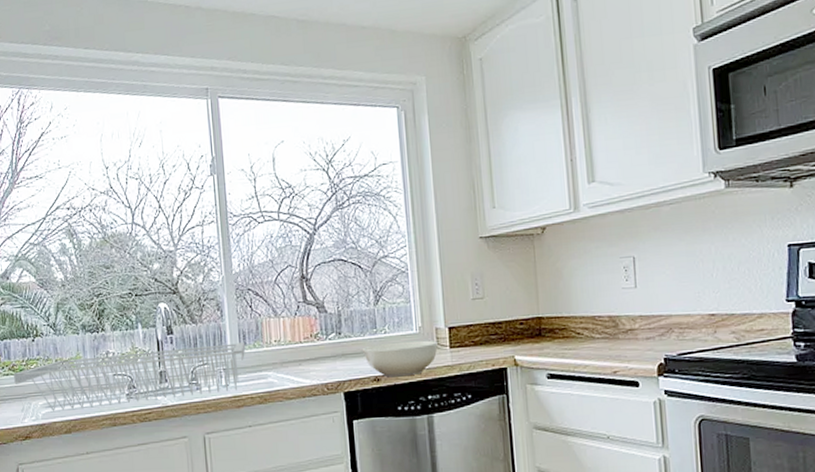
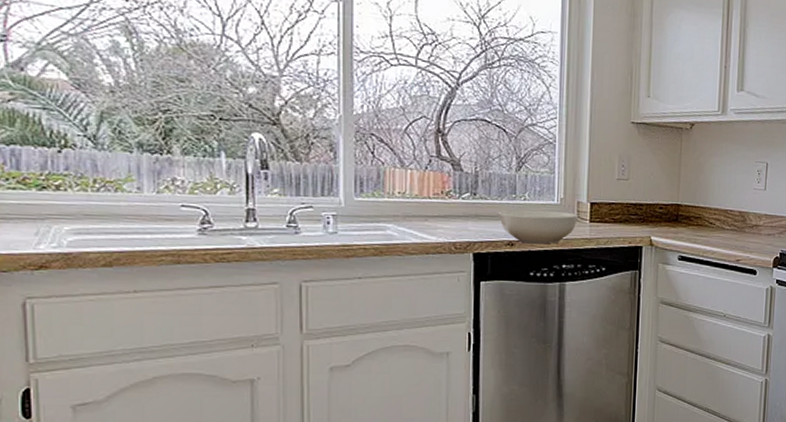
dish rack: present [14,343,245,411] -> none [25,180,361,240]

